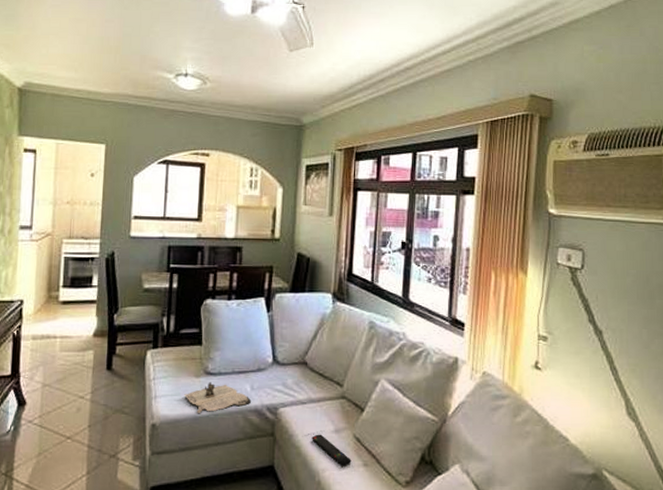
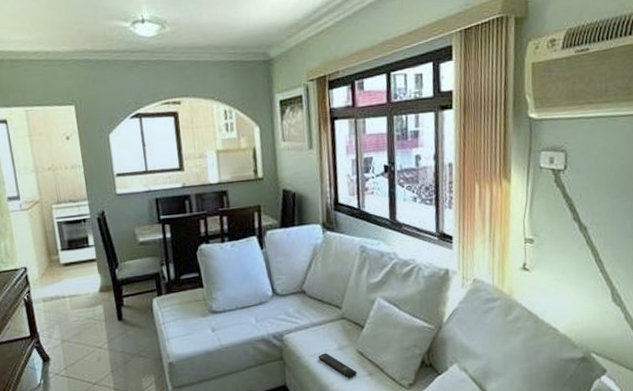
magazine: present [184,382,252,414] -> none [194,319,258,349]

